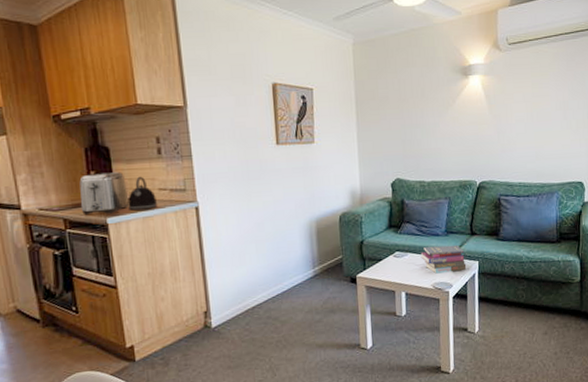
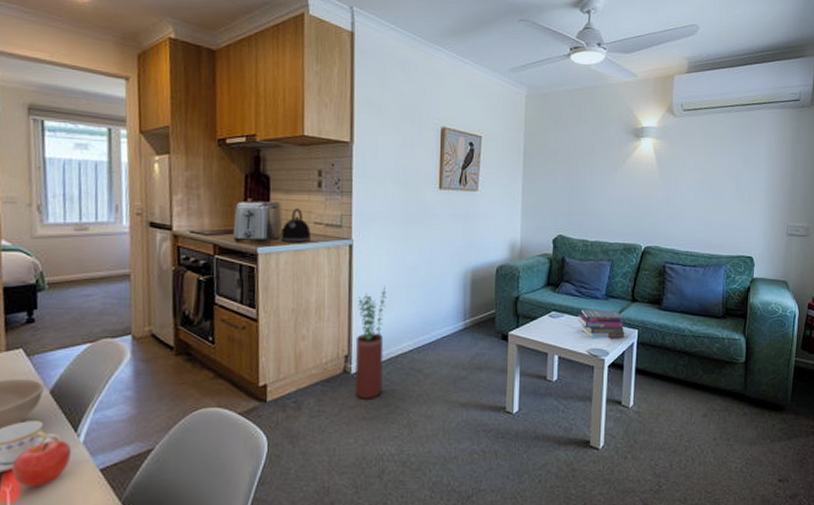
vase: none [210,243,243,350] -> present [355,286,387,399]

